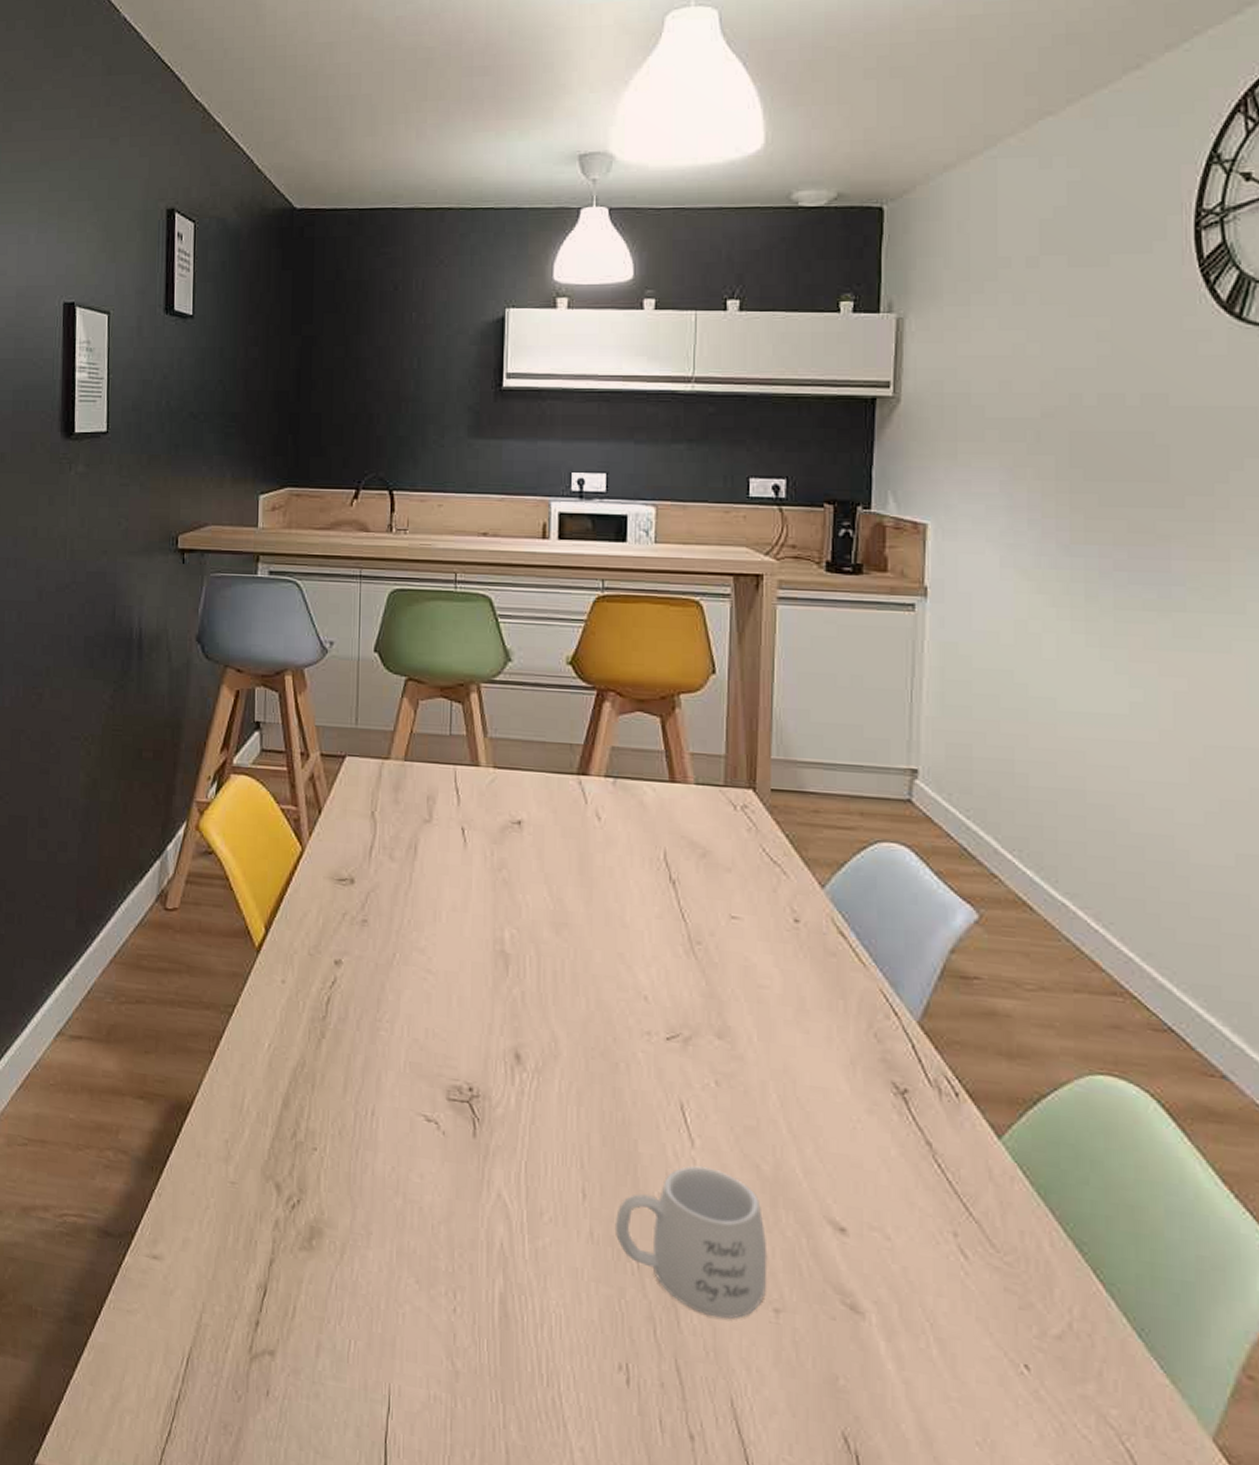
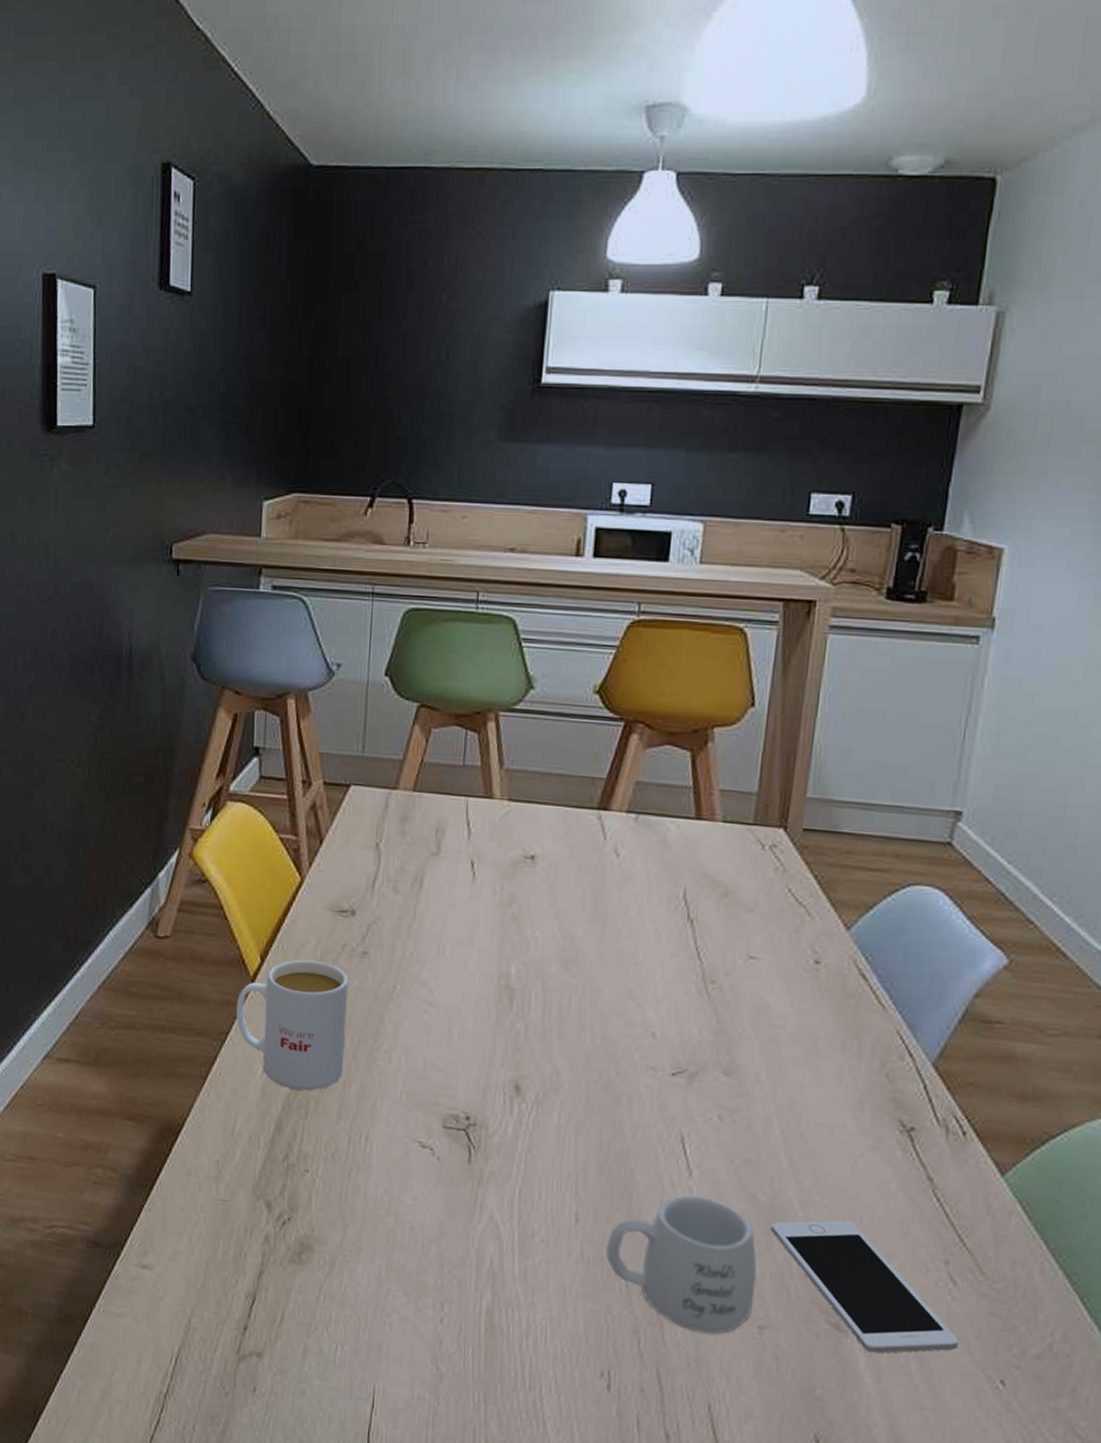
mug: none [243,929,350,1064] -> present [236,959,349,1091]
cell phone: none [776,1190,977,1337] -> present [770,1220,959,1354]

